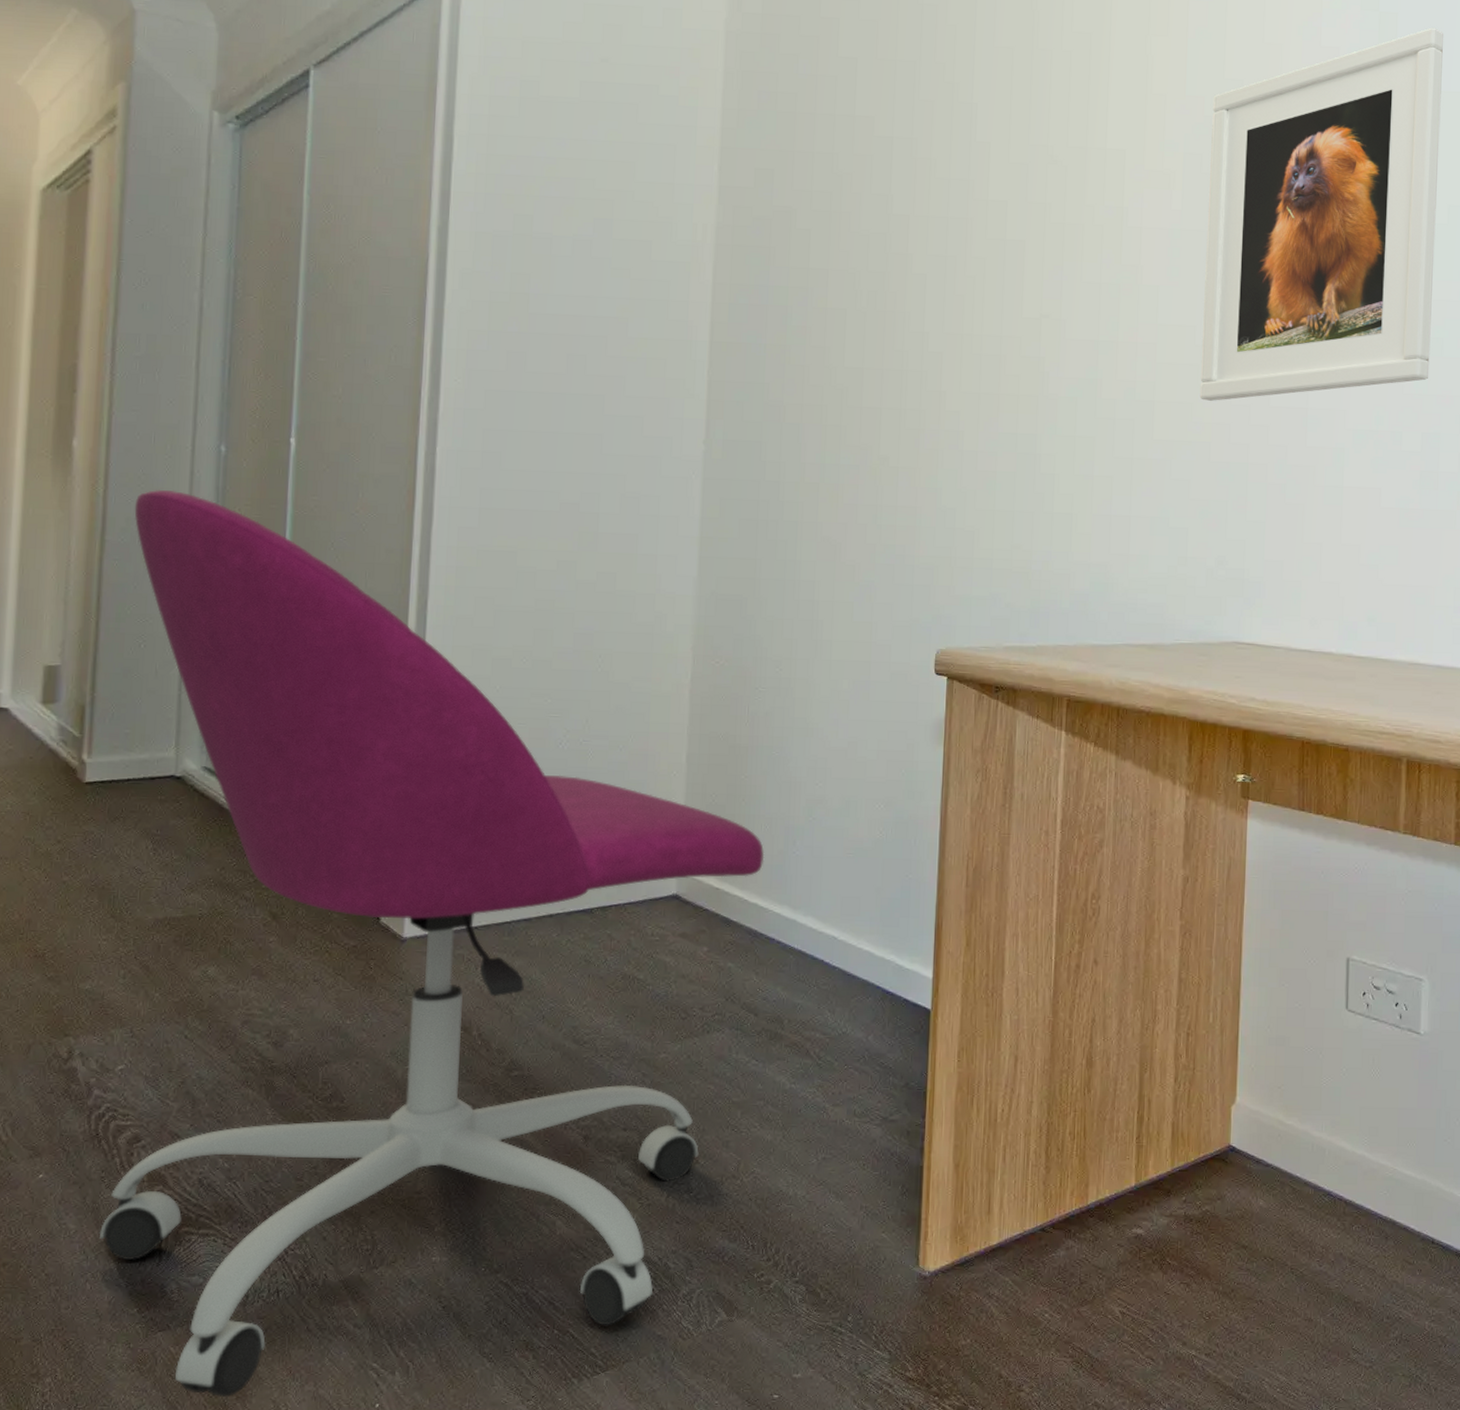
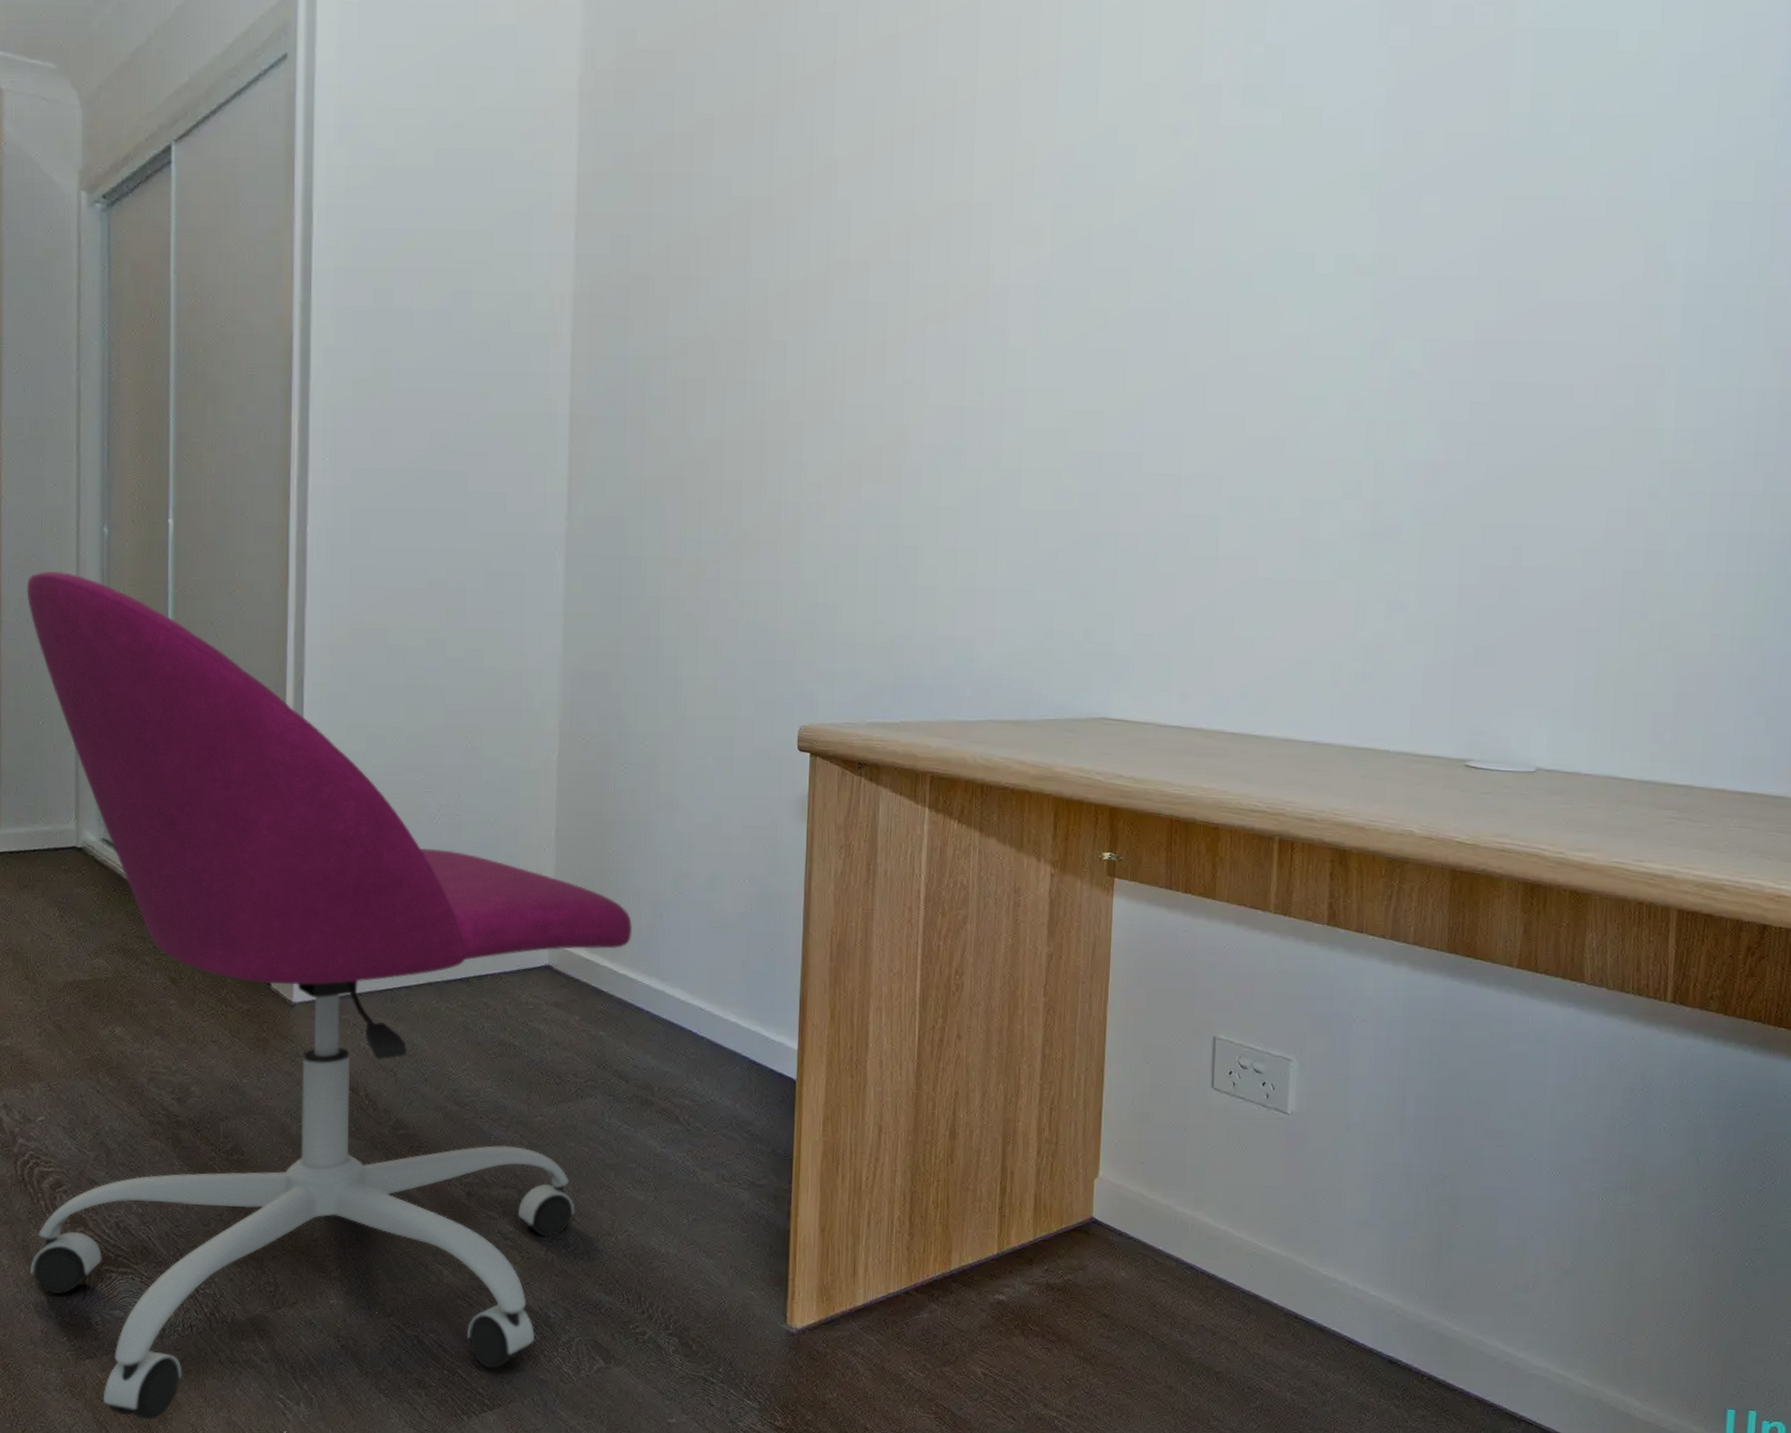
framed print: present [1199,27,1444,401] -> none [1068,59,1336,469]

